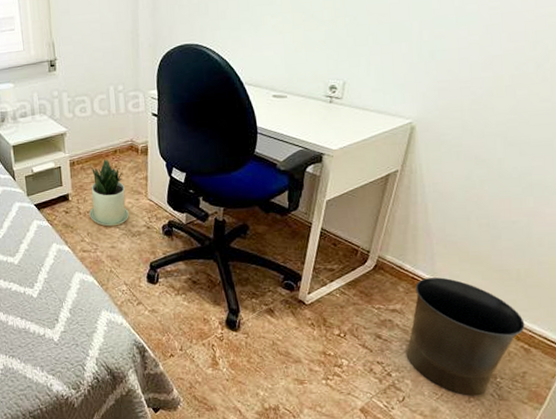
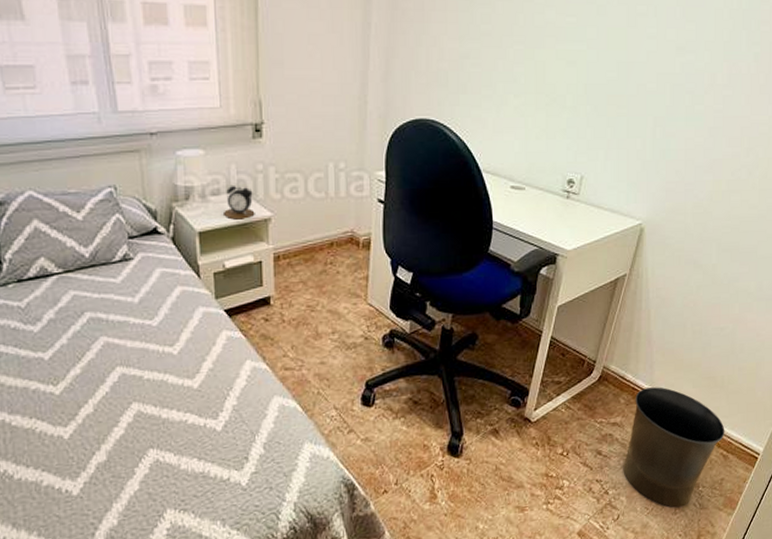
alarm clock: none [30,107,54,135] -> present [224,183,255,220]
planter: present [89,159,129,227] -> none [295,254,344,338]

